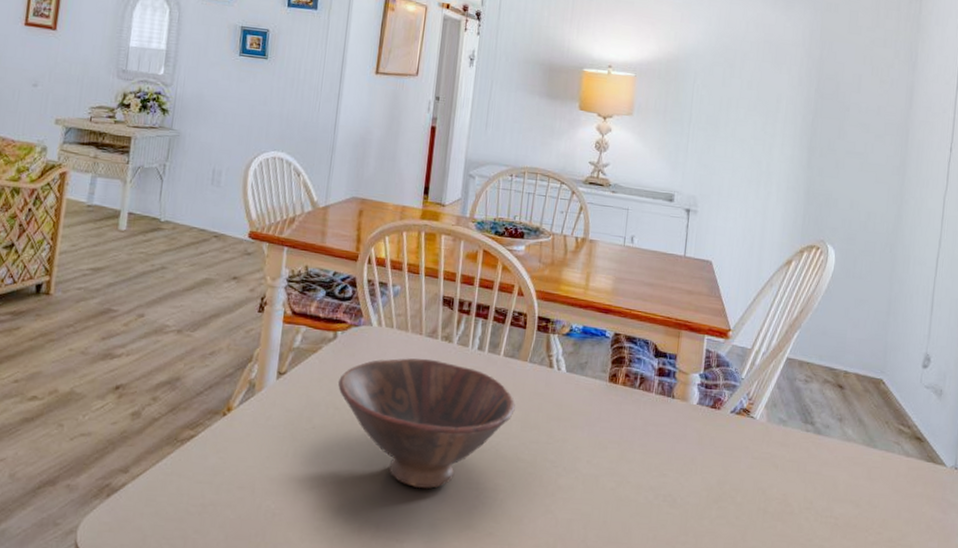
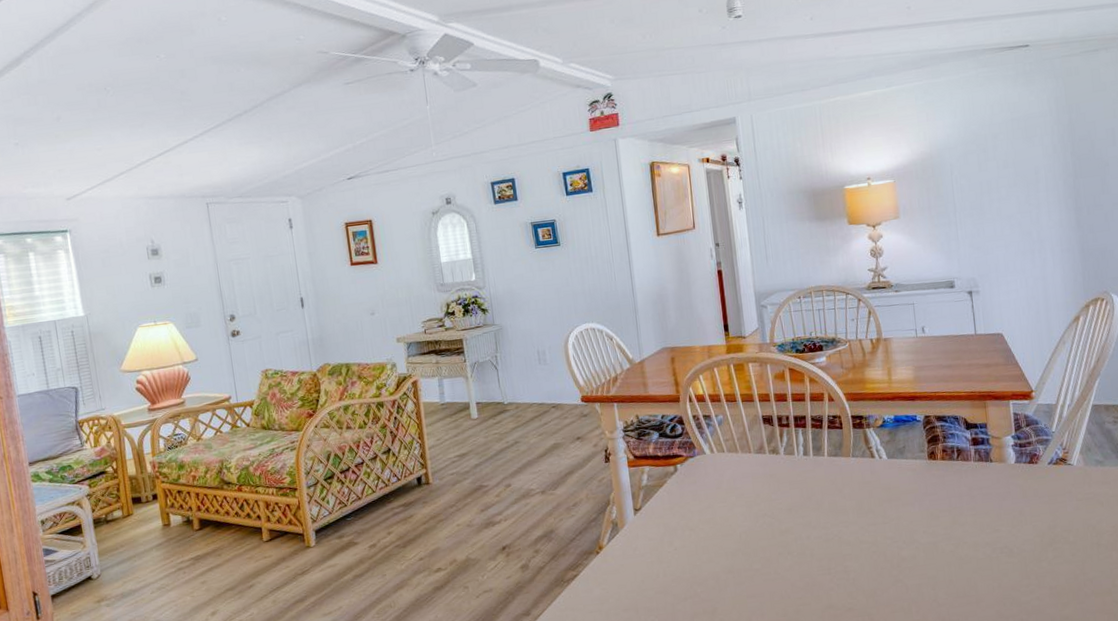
bowl: present [337,358,516,489] -> none [687,472,848,583]

